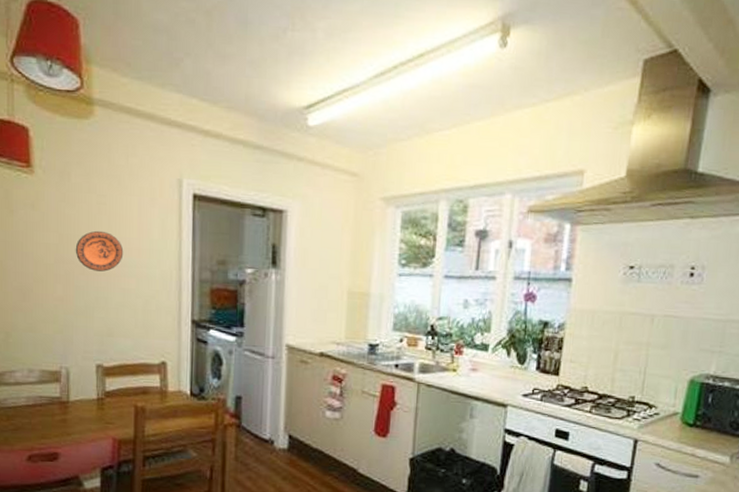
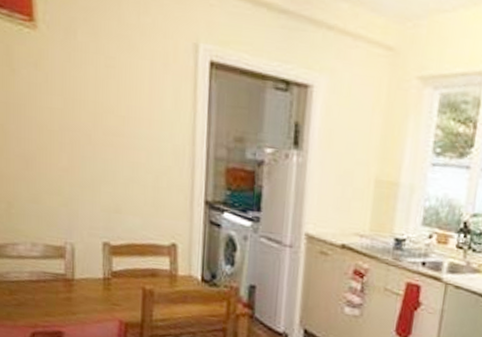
decorative plate: present [75,230,124,272] -> none [81,96,133,143]

